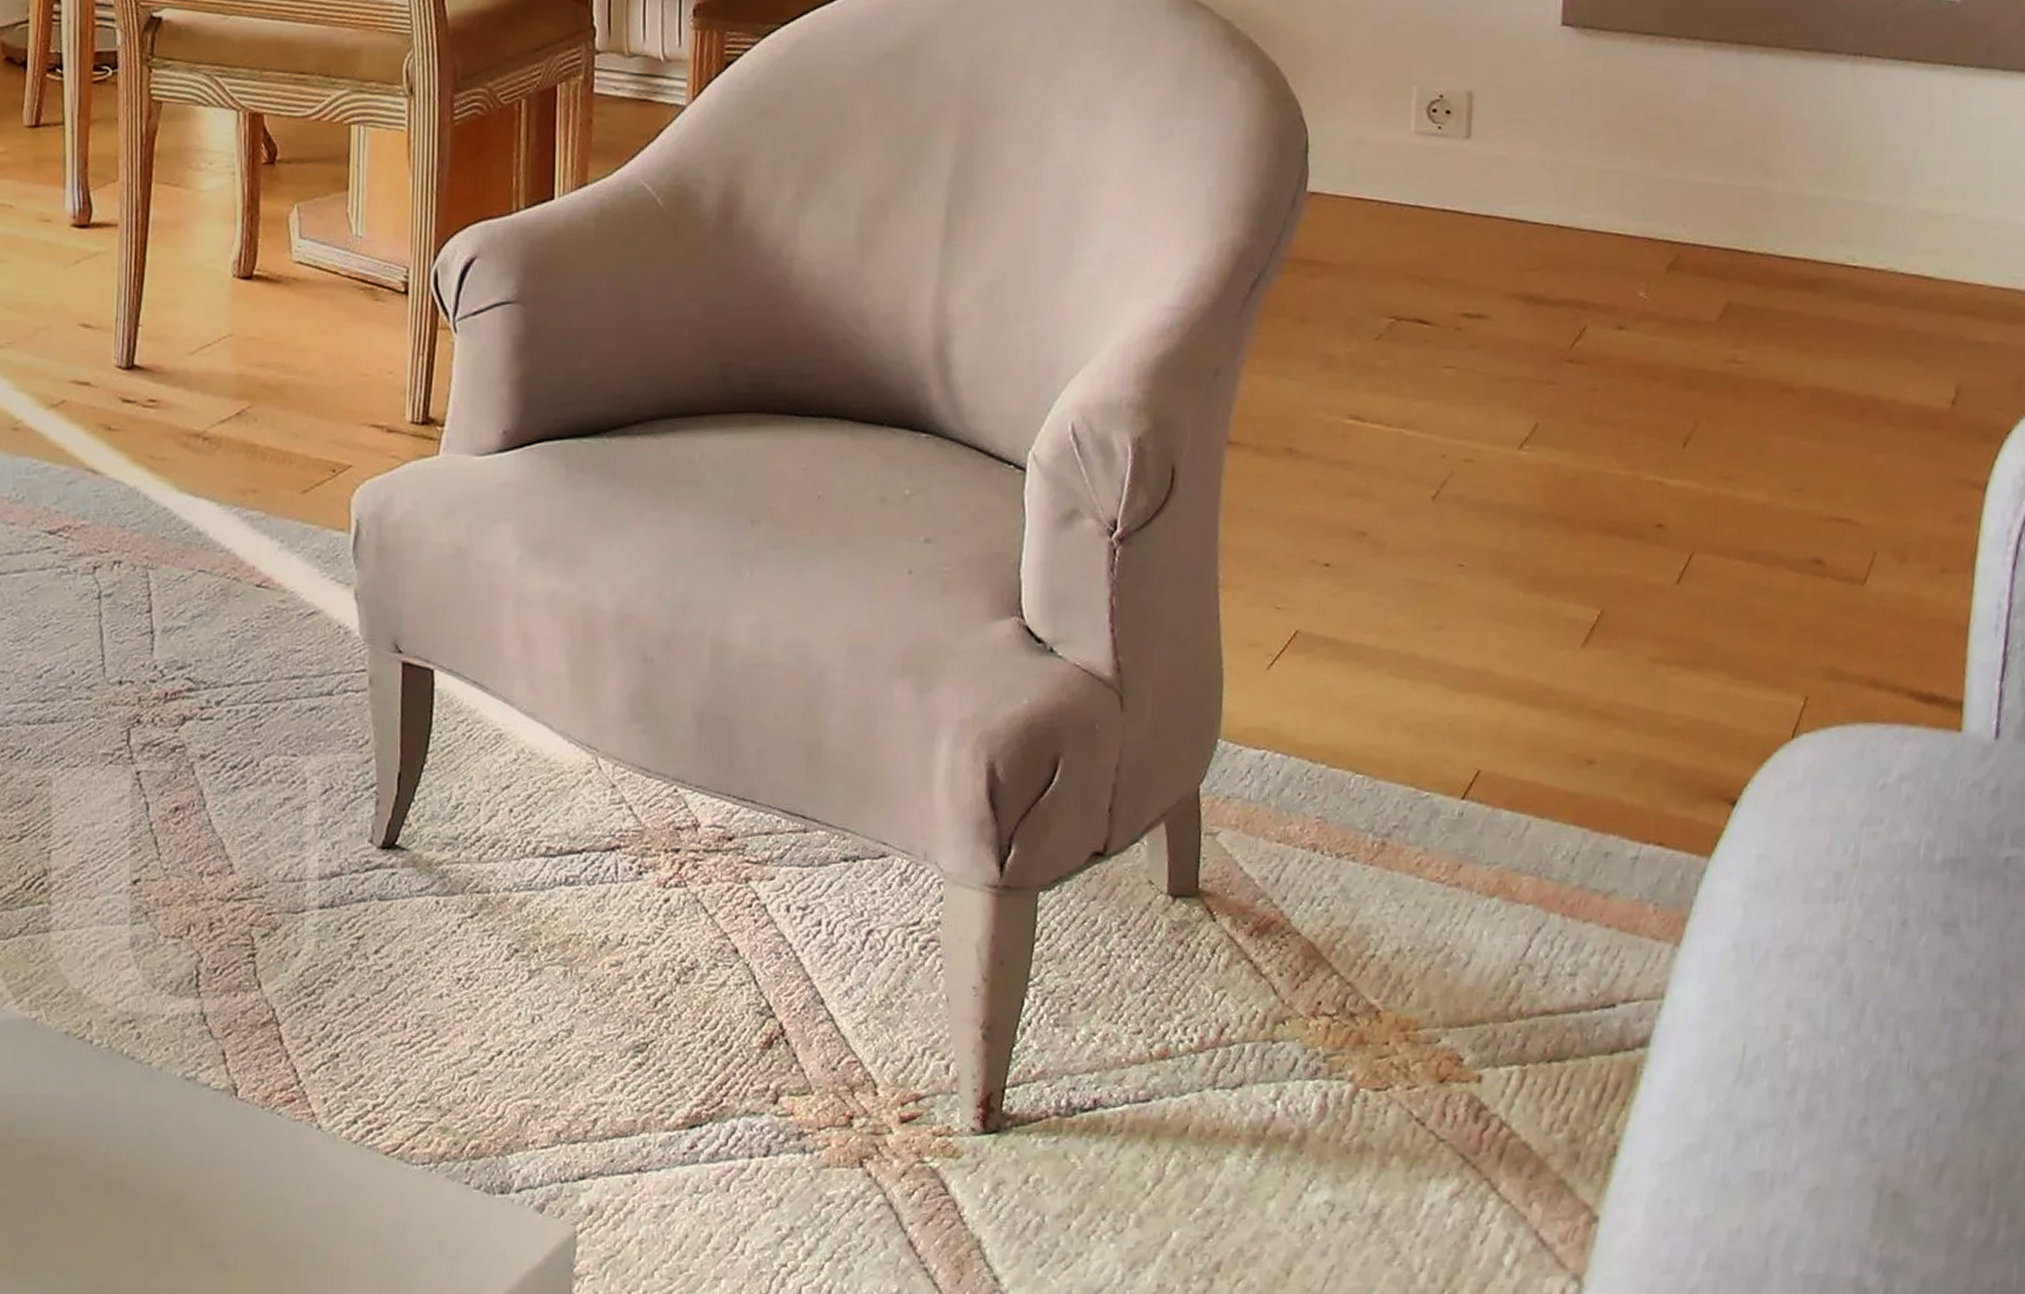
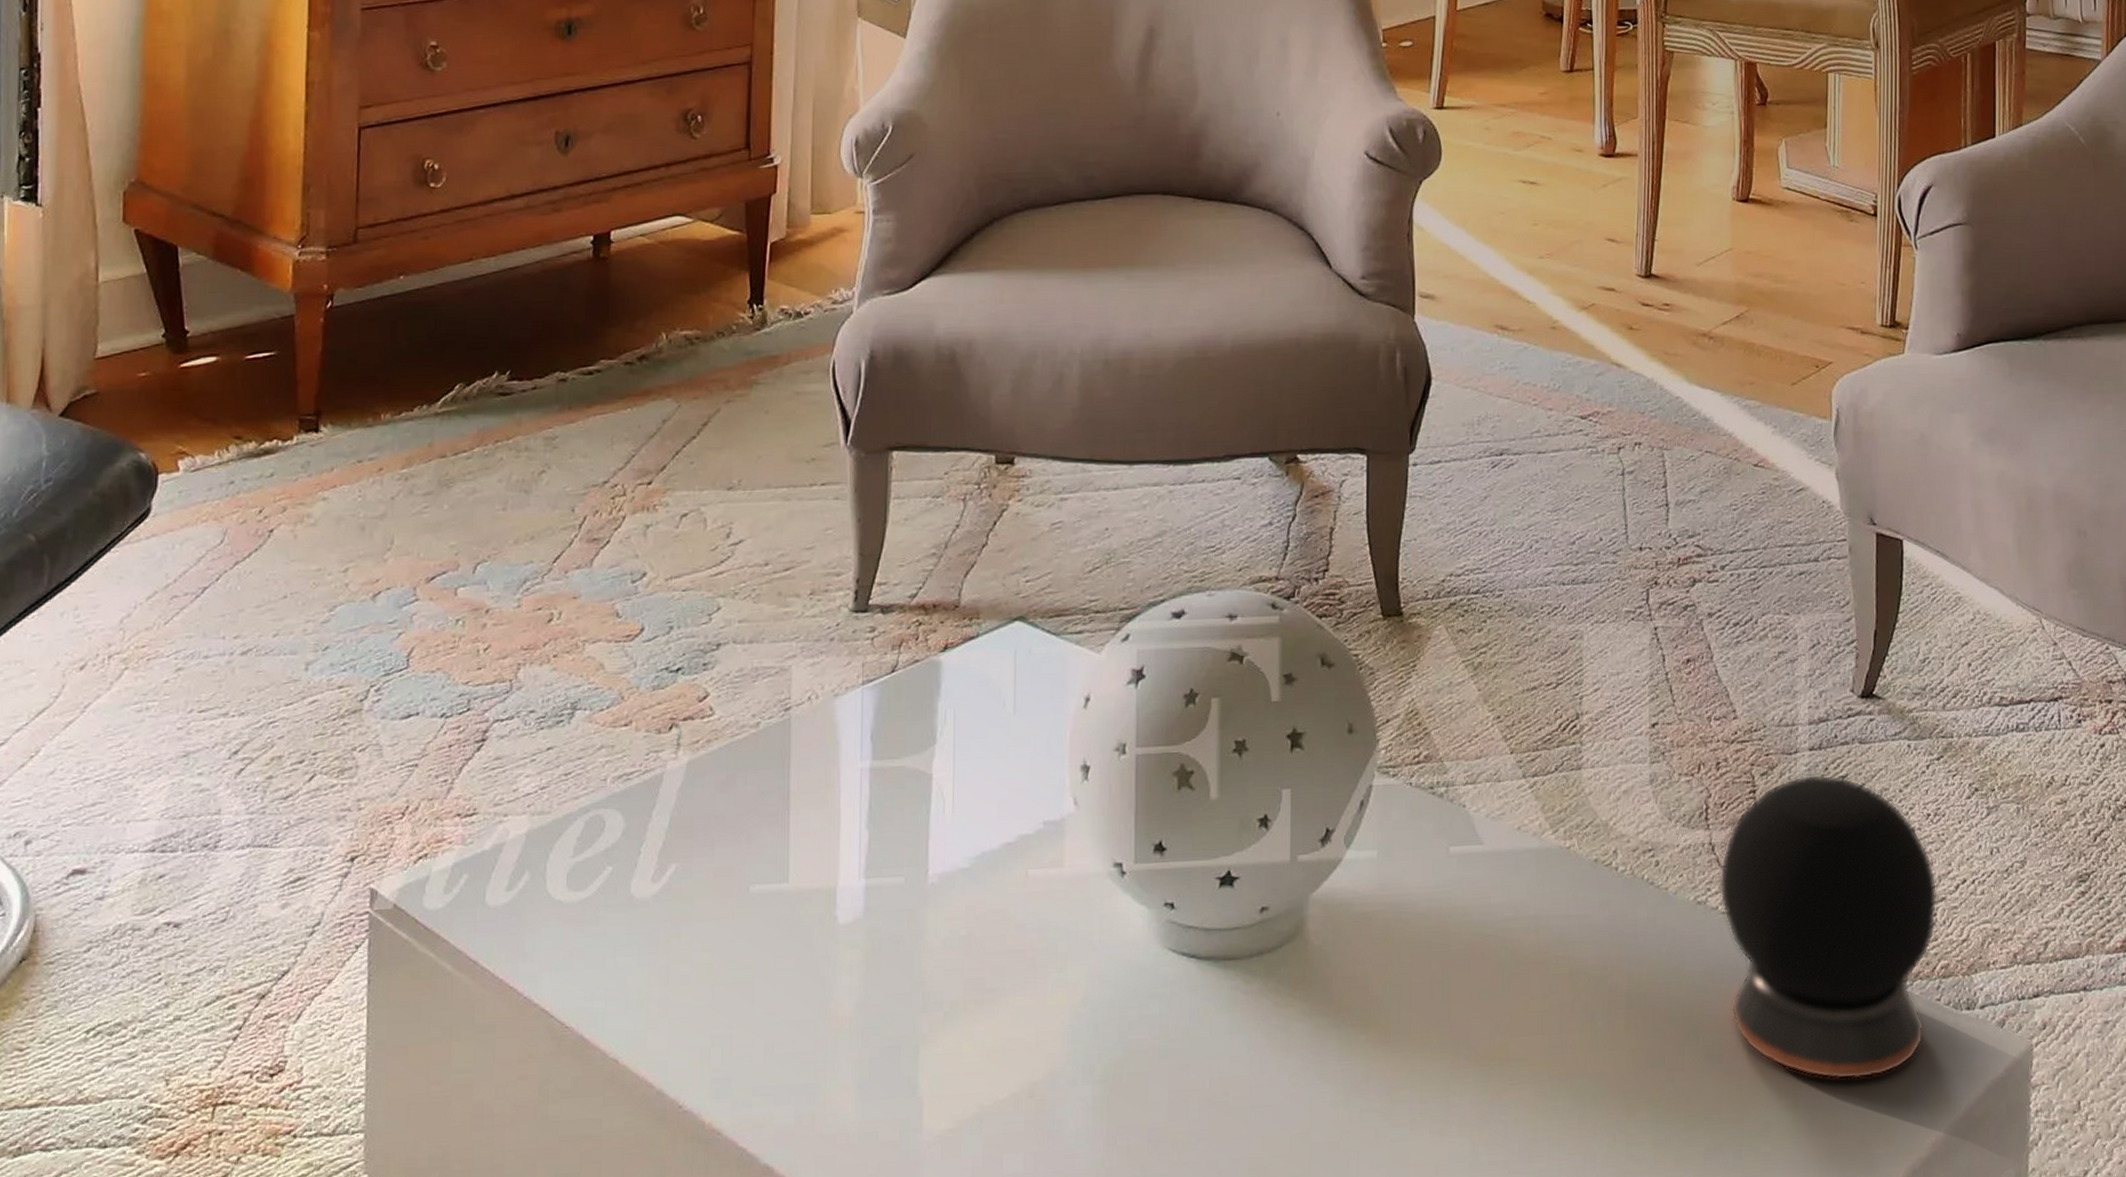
speaker: none [211,935,470,1271] -> present [1719,774,1939,1080]

